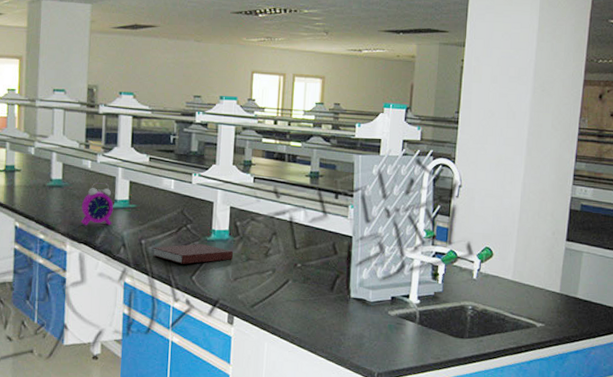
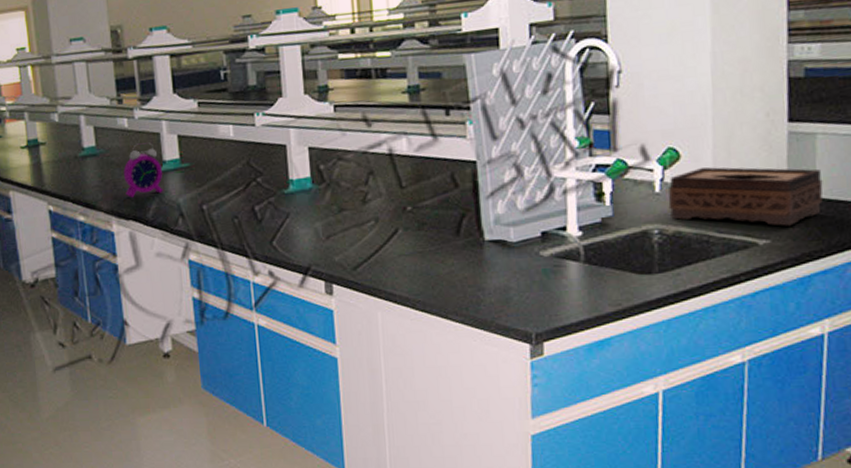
notebook: present [152,243,234,264] -> none [217,198,322,228]
tissue box: none [481,265,583,316] -> present [668,167,823,226]

